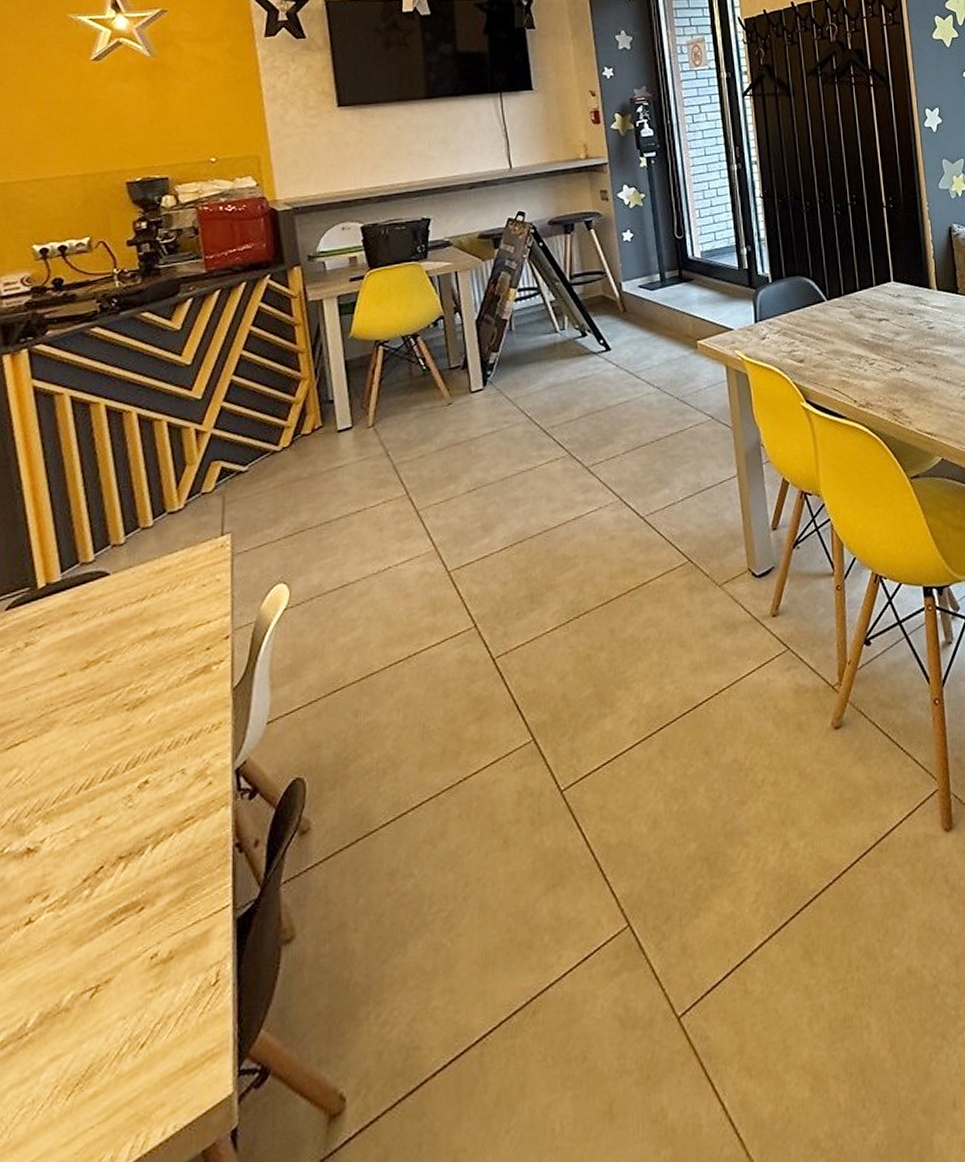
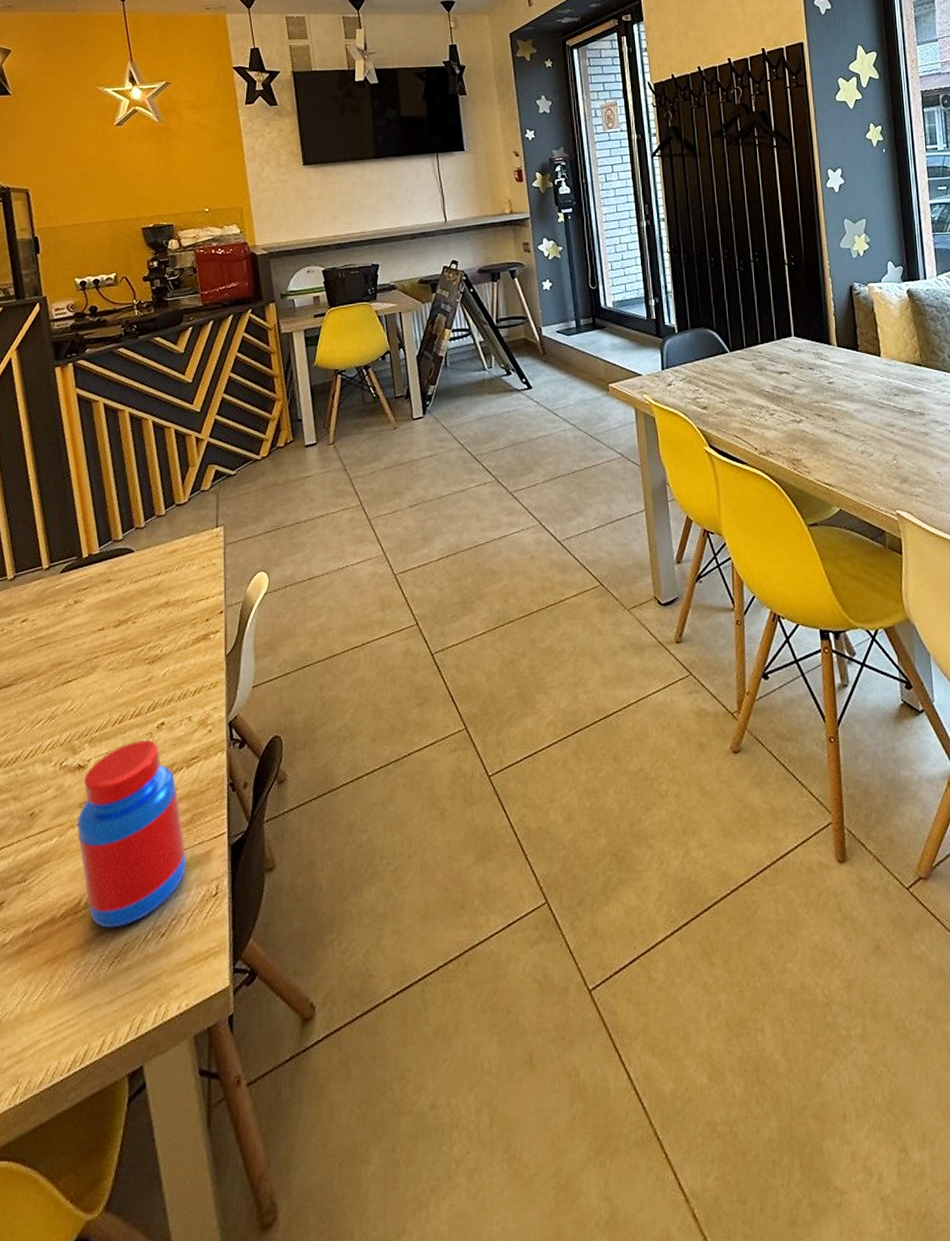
jar: none [23,805,177,1050] -> present [76,740,187,929]

